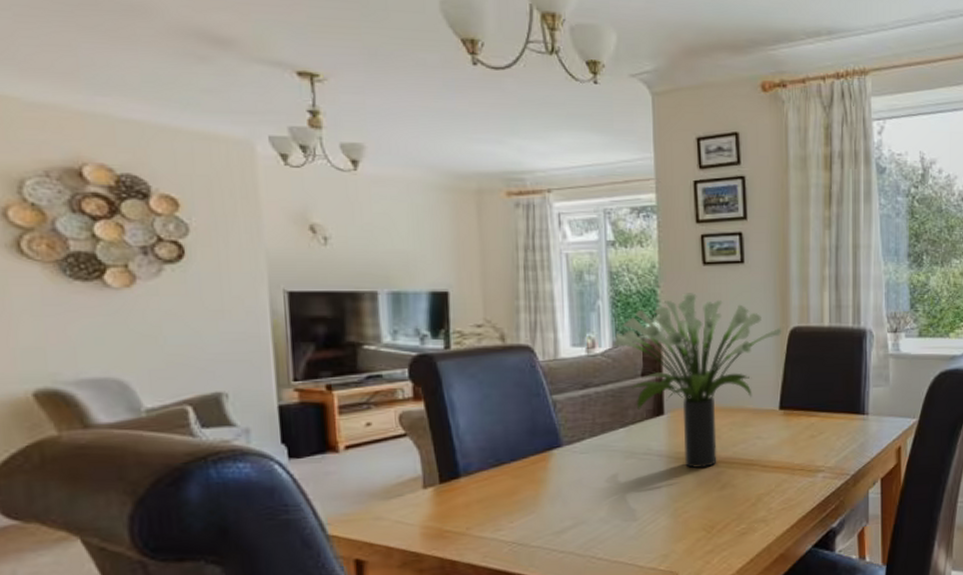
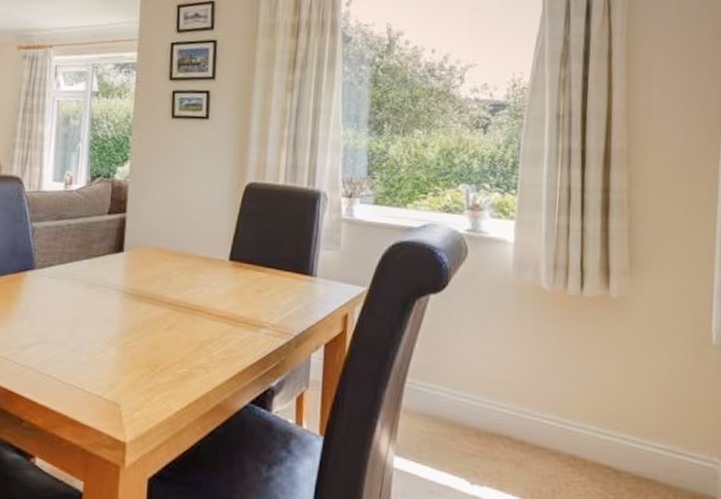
flower arrangement: present [613,293,782,468] -> none [87,142,239,308]

